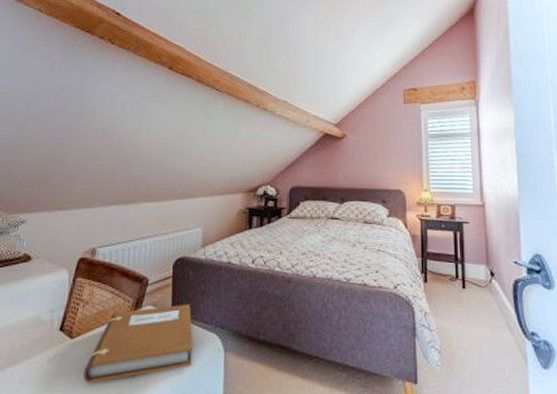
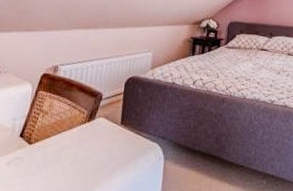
notebook: present [83,304,193,384] -> none [38,117,138,185]

